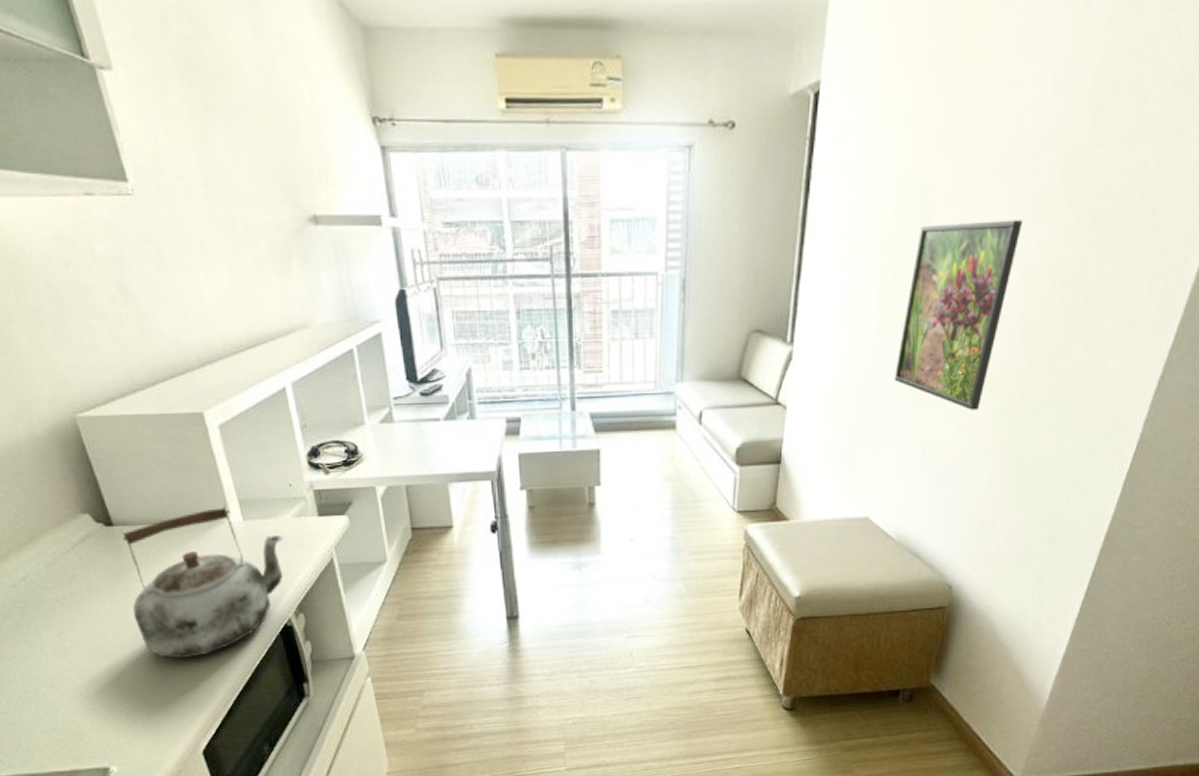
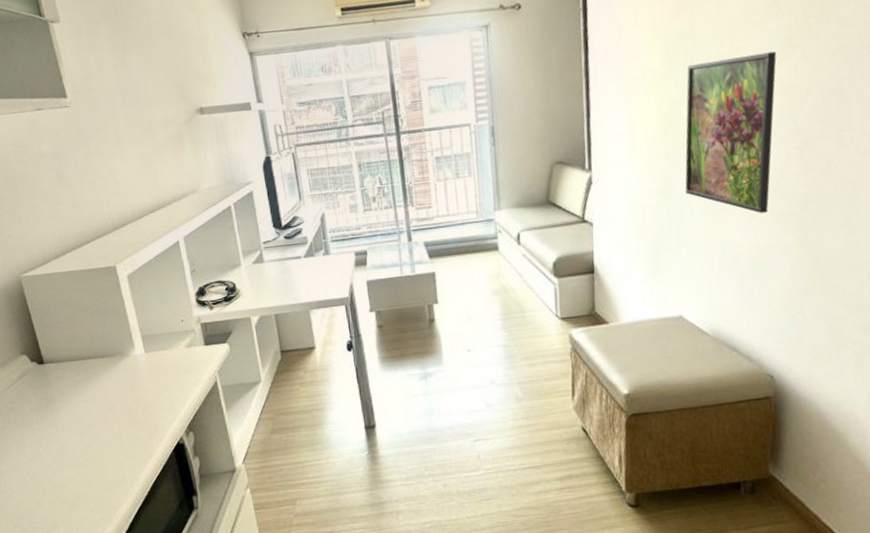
kettle: present [121,504,283,659] -> none [50,340,177,478]

